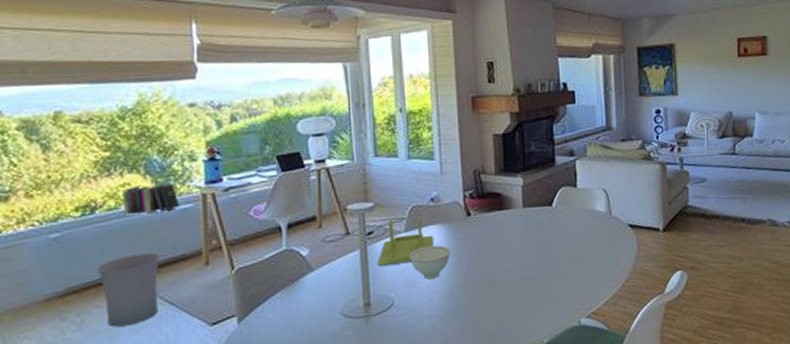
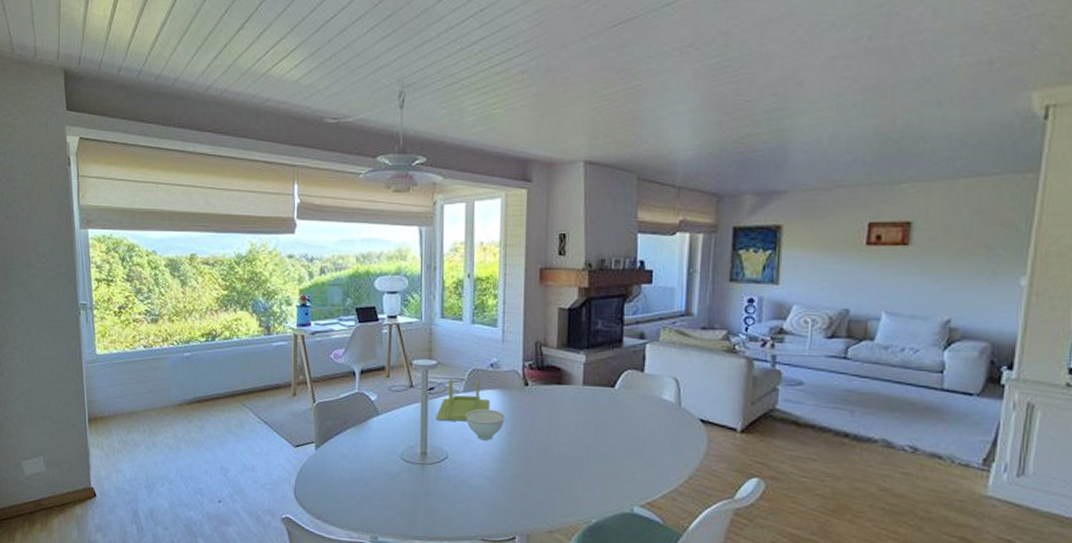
waste bin: present [97,252,159,327] -> none [215,378,259,436]
books: present [122,183,180,216] -> none [235,321,277,346]

